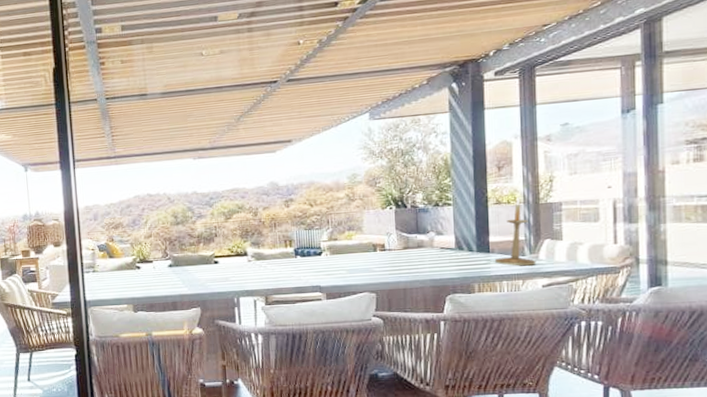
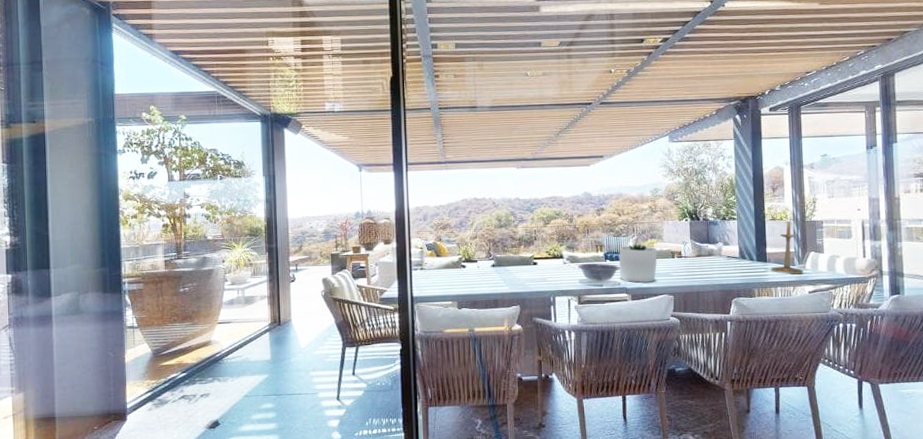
decorative bowl: none [263,259,313,283] -> present [577,263,621,284]
planter: none [311,237,356,280] -> present [619,244,658,283]

